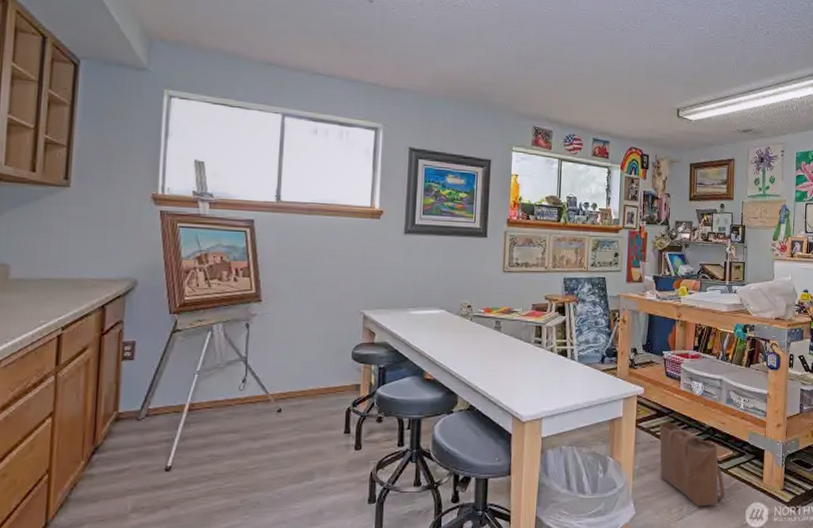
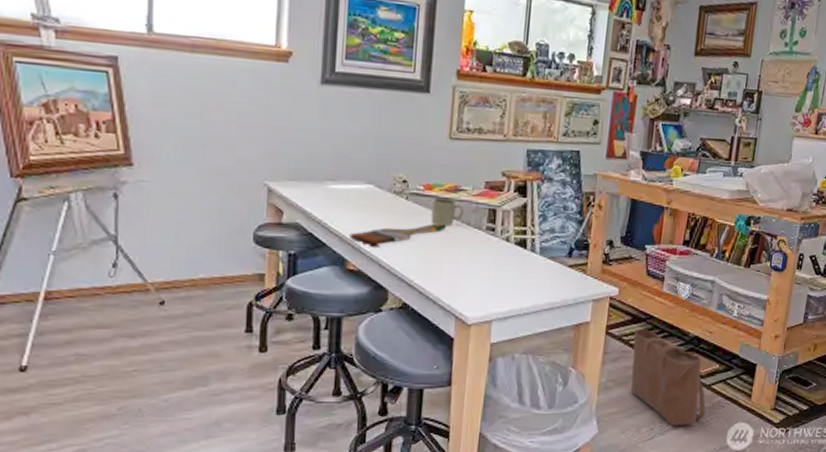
paintbrush: none [426,339,503,358] -> present [348,223,447,246]
mug: none [490,318,516,342] -> present [430,197,464,227]

